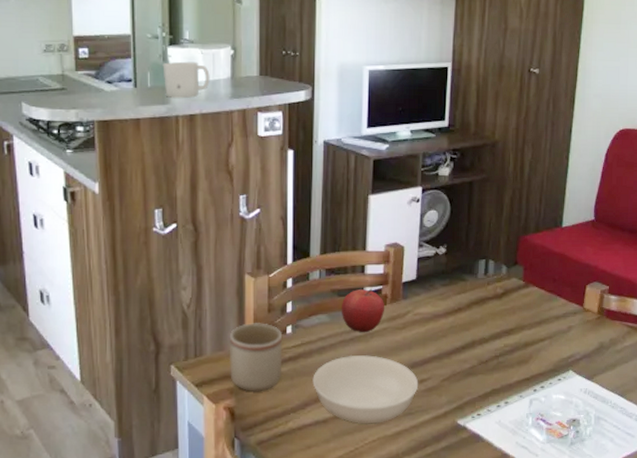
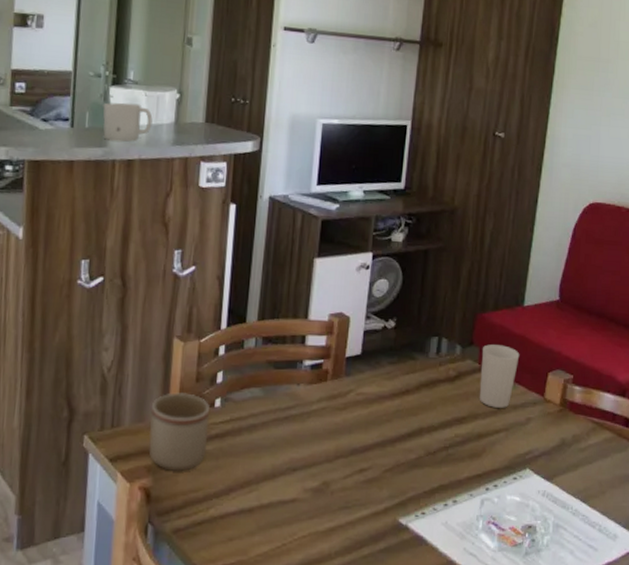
bowl: present [312,355,419,424] -> none [239,437,358,517]
fruit: present [341,288,384,333] -> none [276,361,325,412]
cup: none [524,263,560,319] -> present [479,344,520,408]

